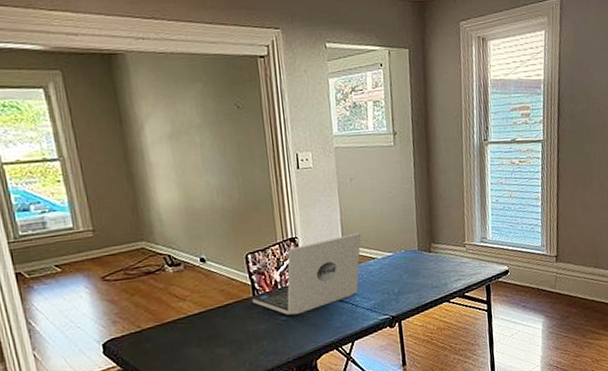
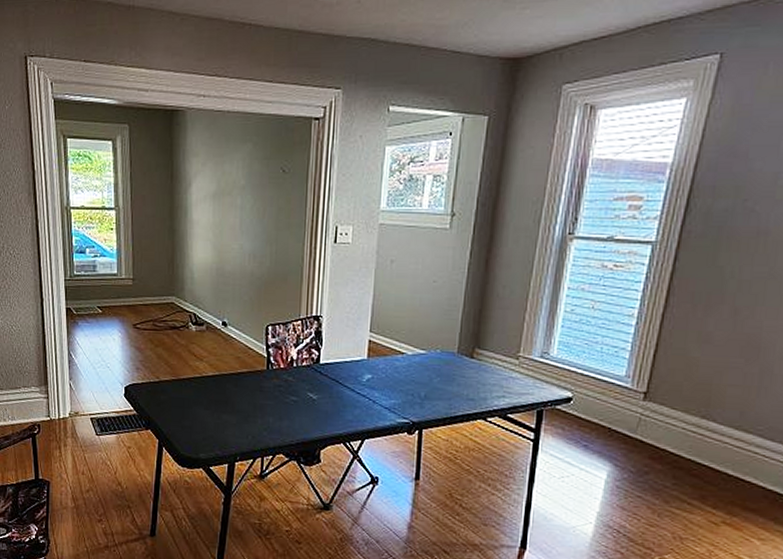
laptop: present [251,232,362,315] -> none [265,321,393,398]

